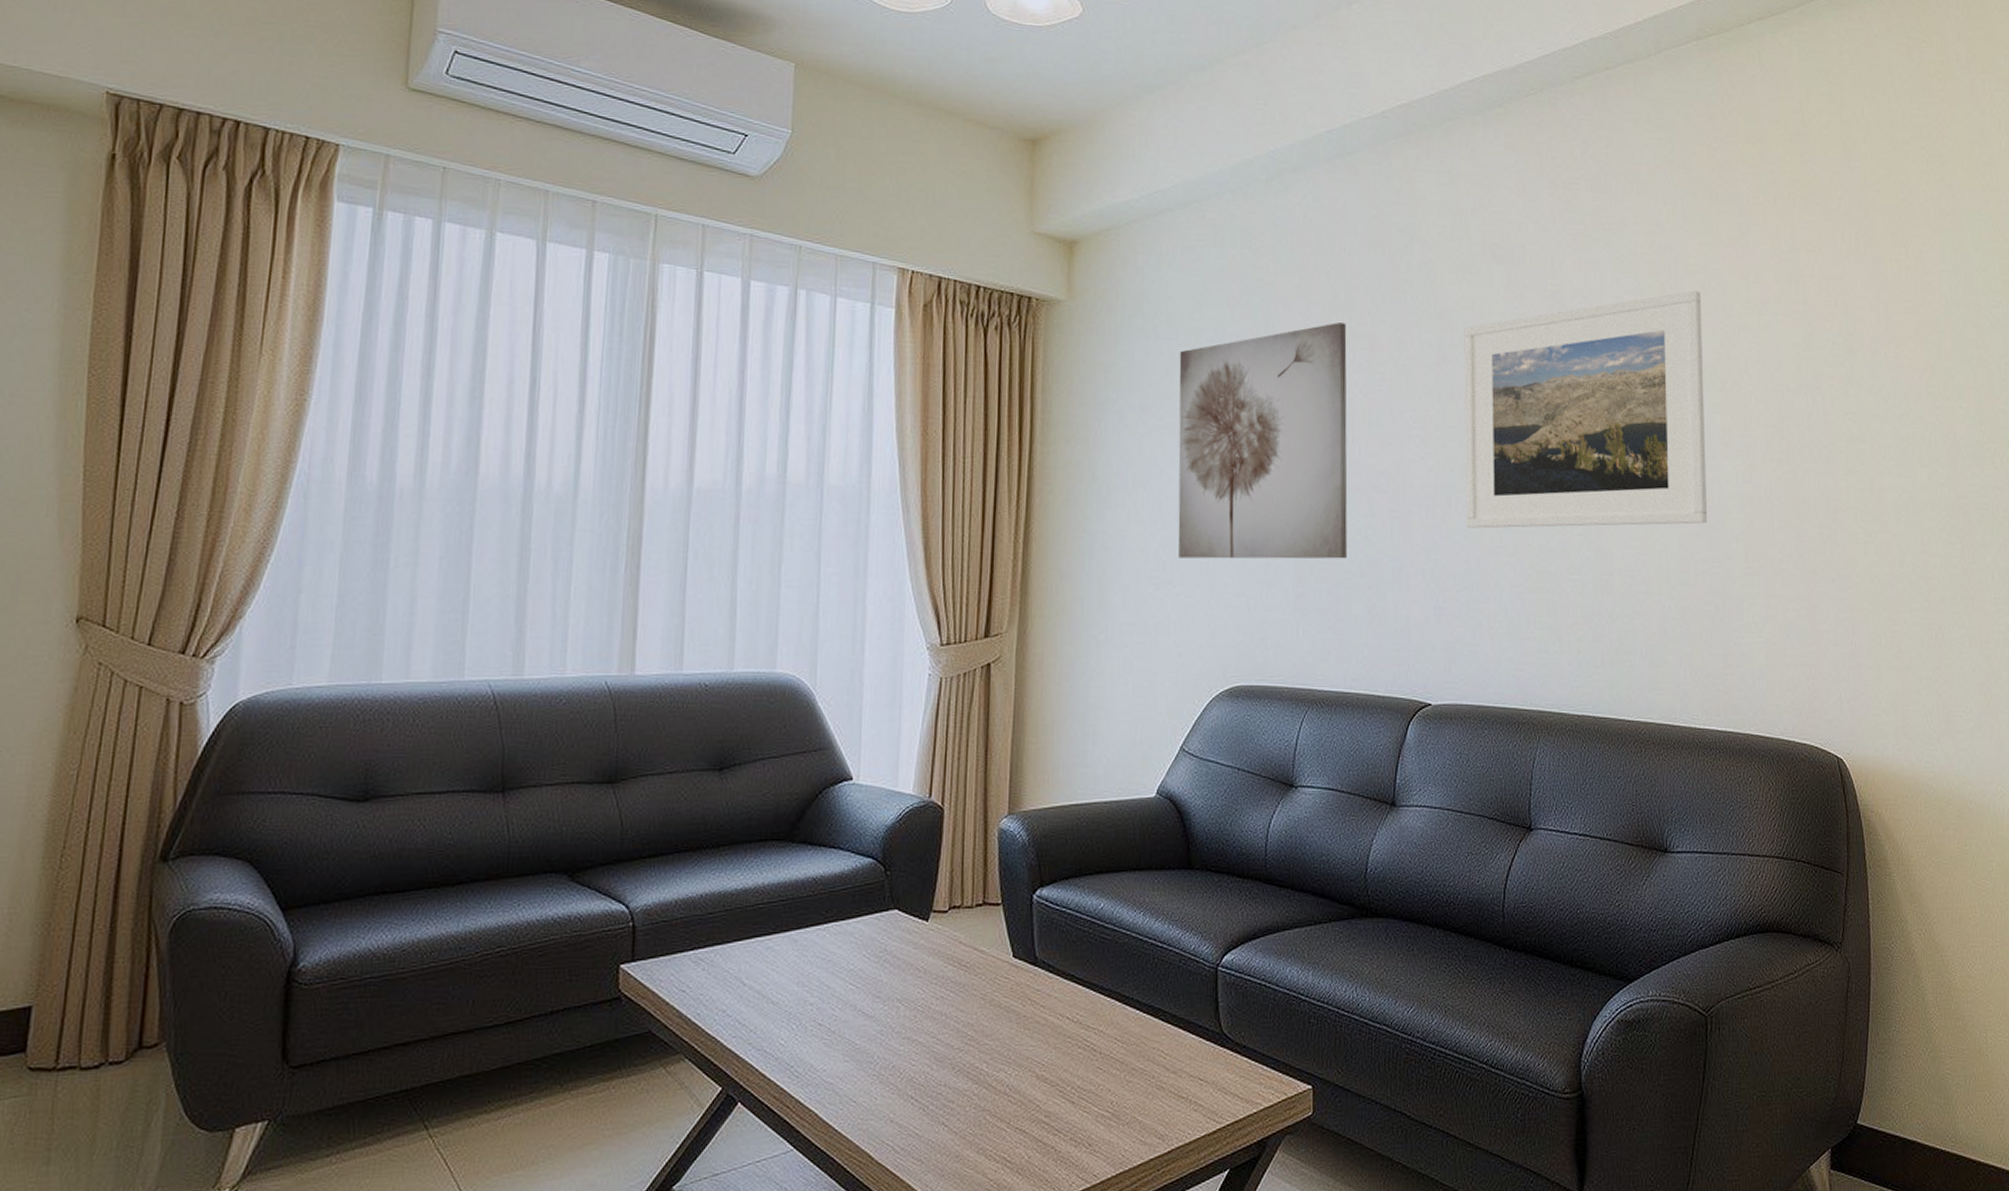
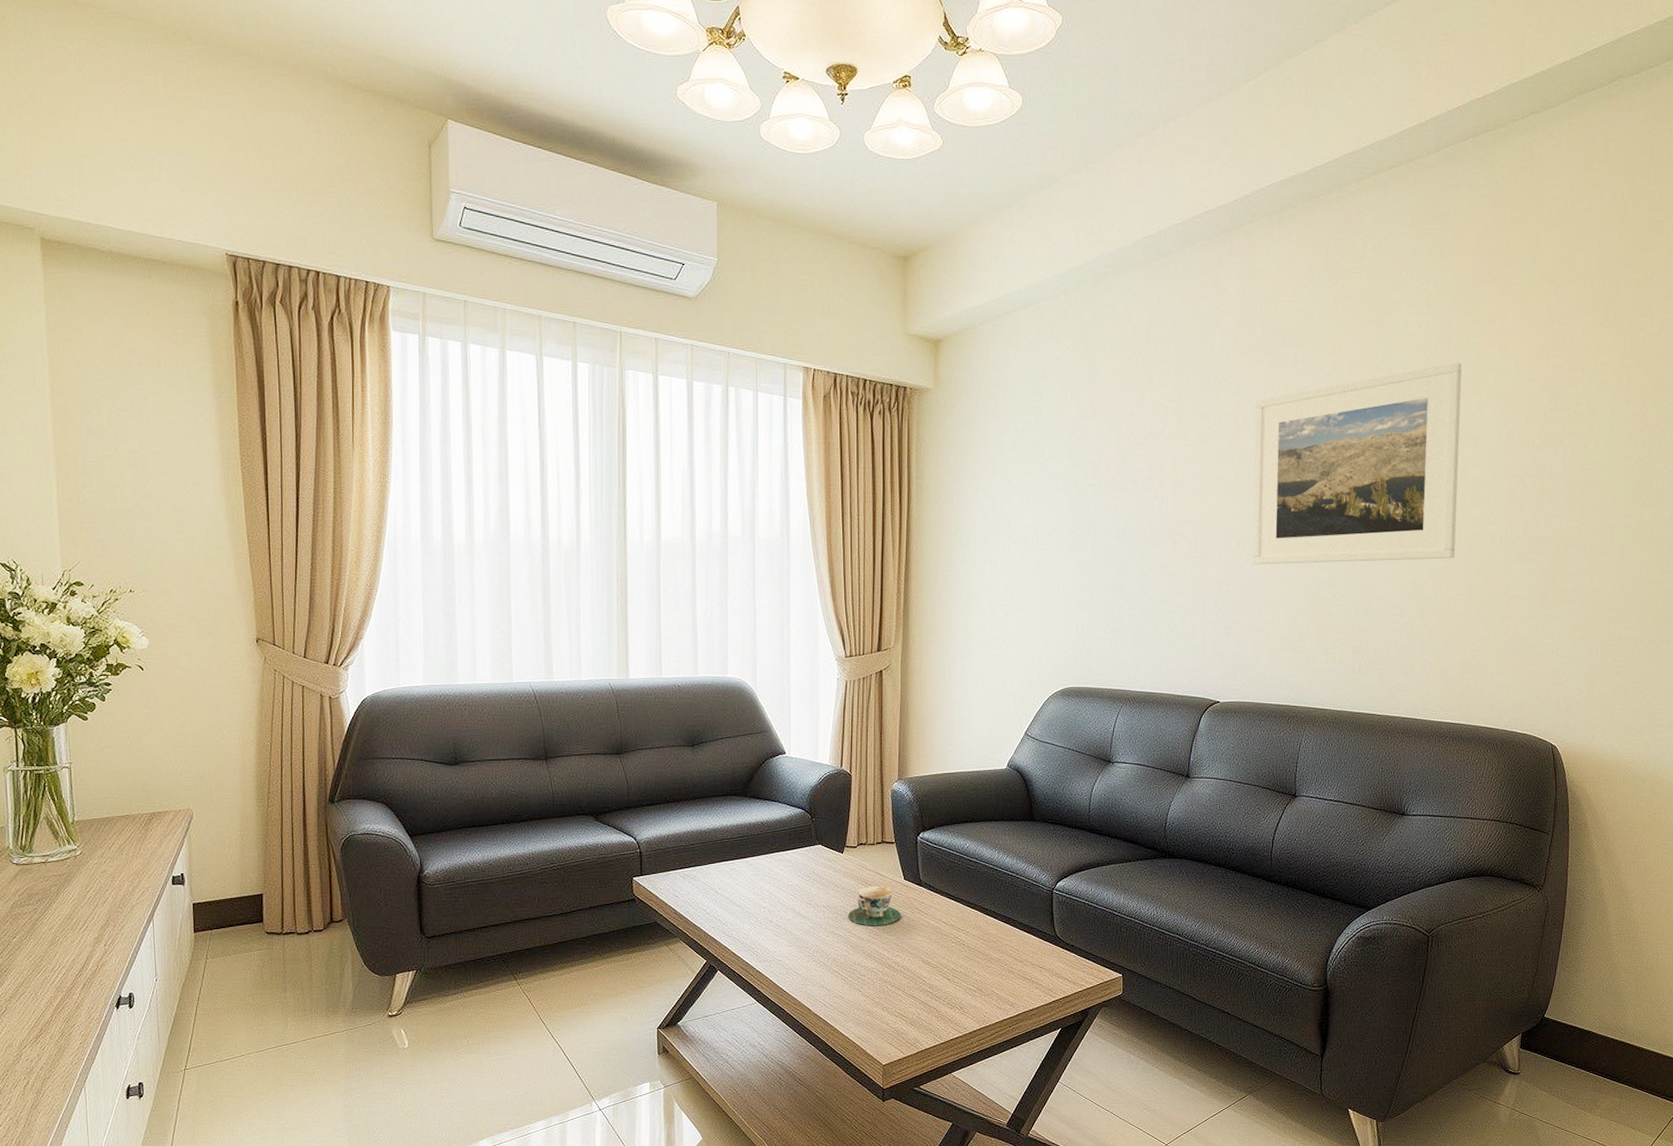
teacup: none [932,967,1007,1028] -> present [848,885,901,926]
wall art: present [1178,322,1348,559] -> none [1022,400,1158,591]

